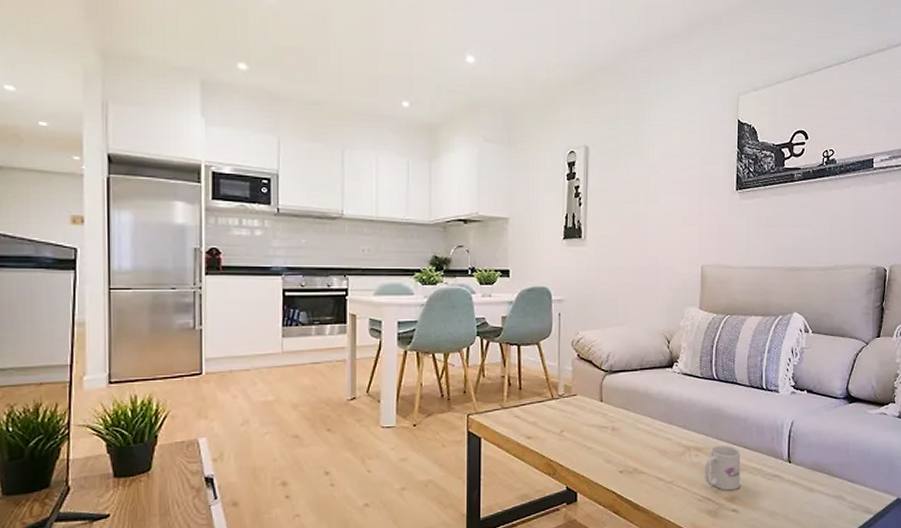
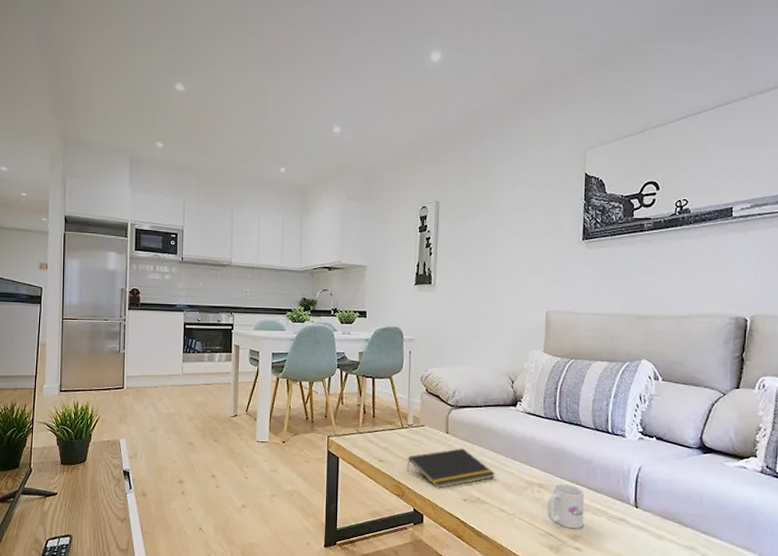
notepad: none [558,416,653,462] -> present [406,448,496,489]

